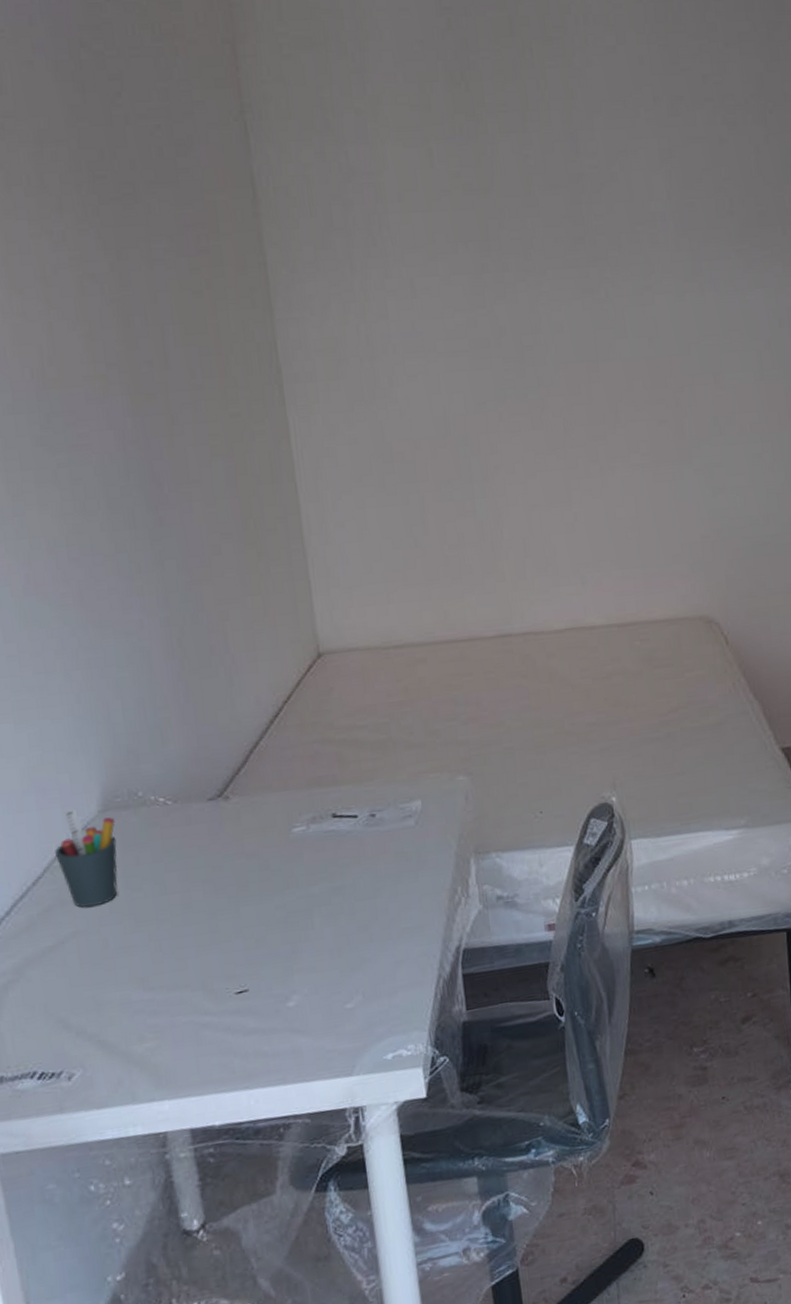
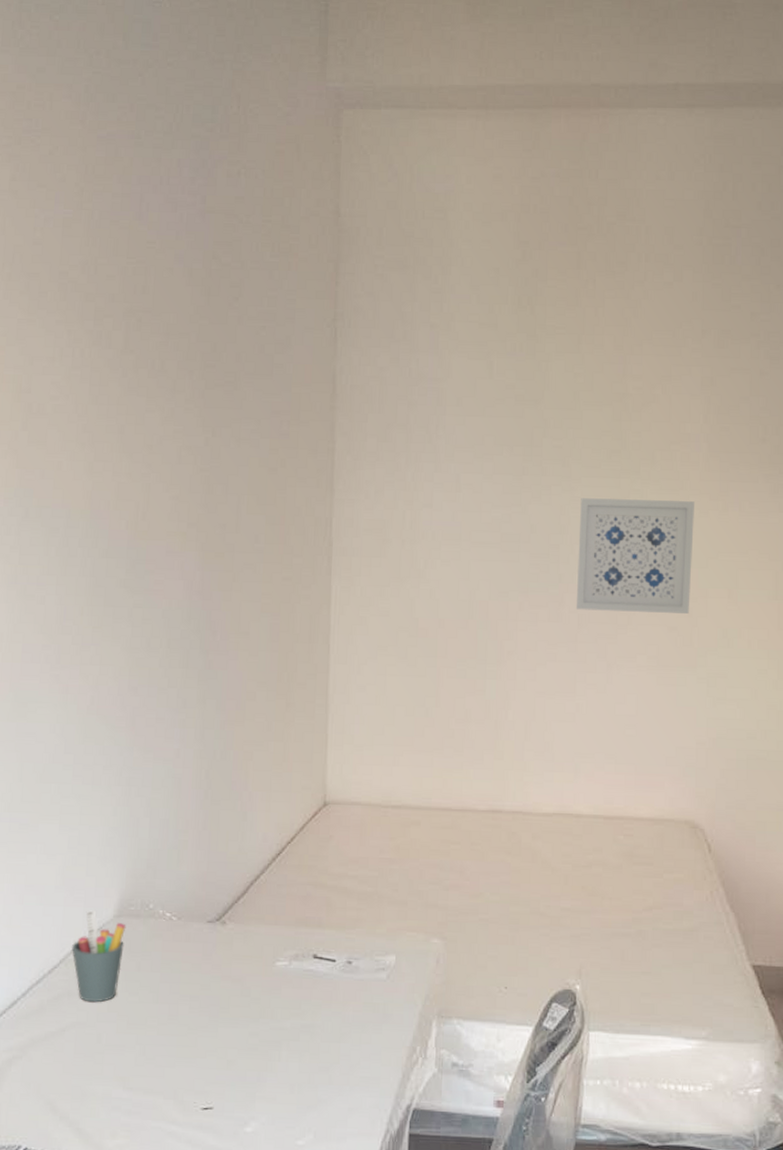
wall art: none [549,285,677,413] -> present [576,498,695,614]

